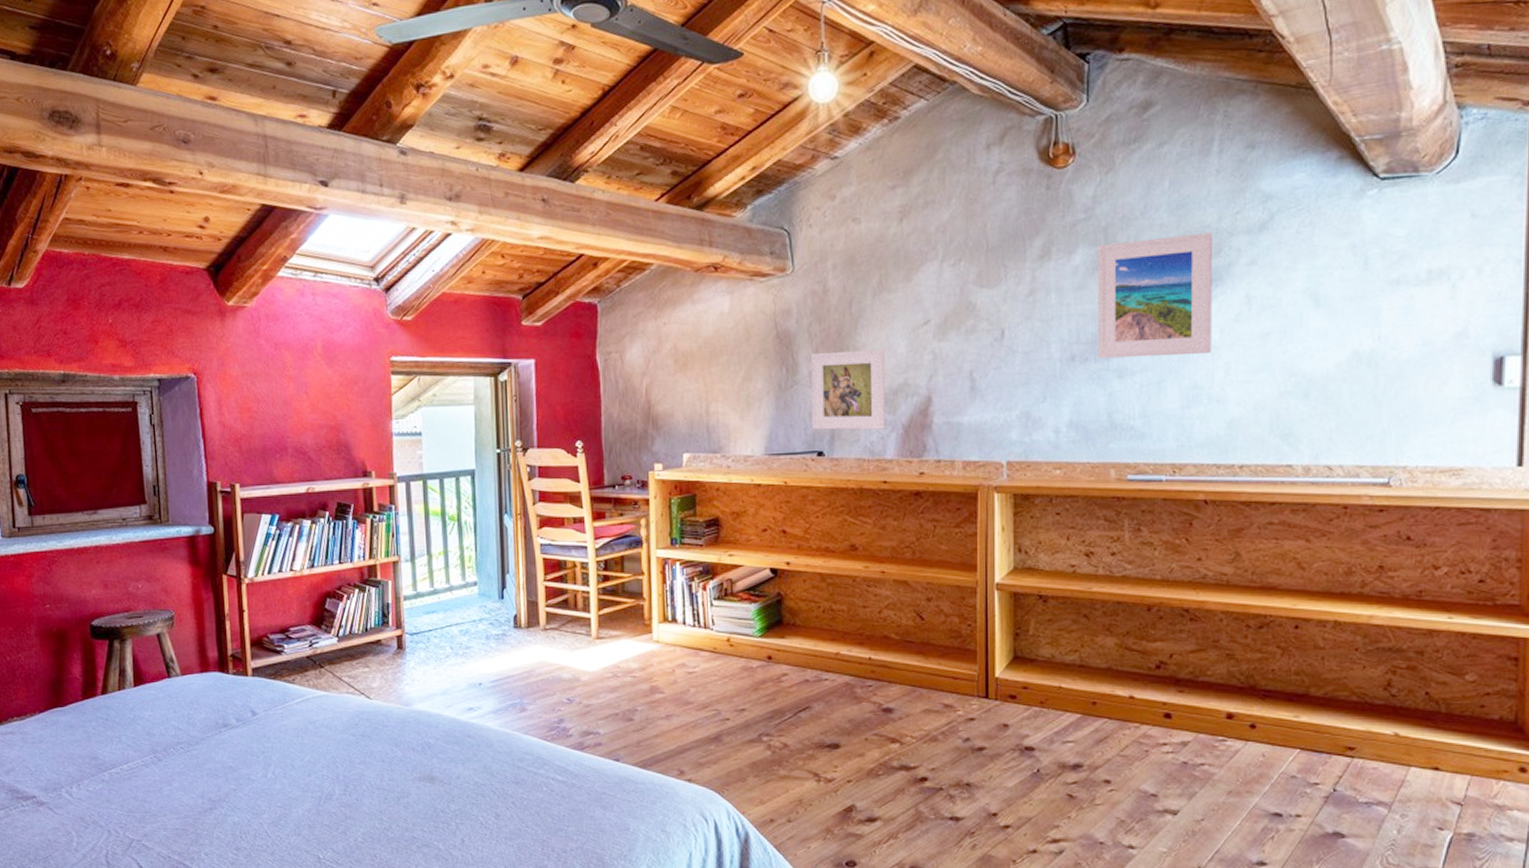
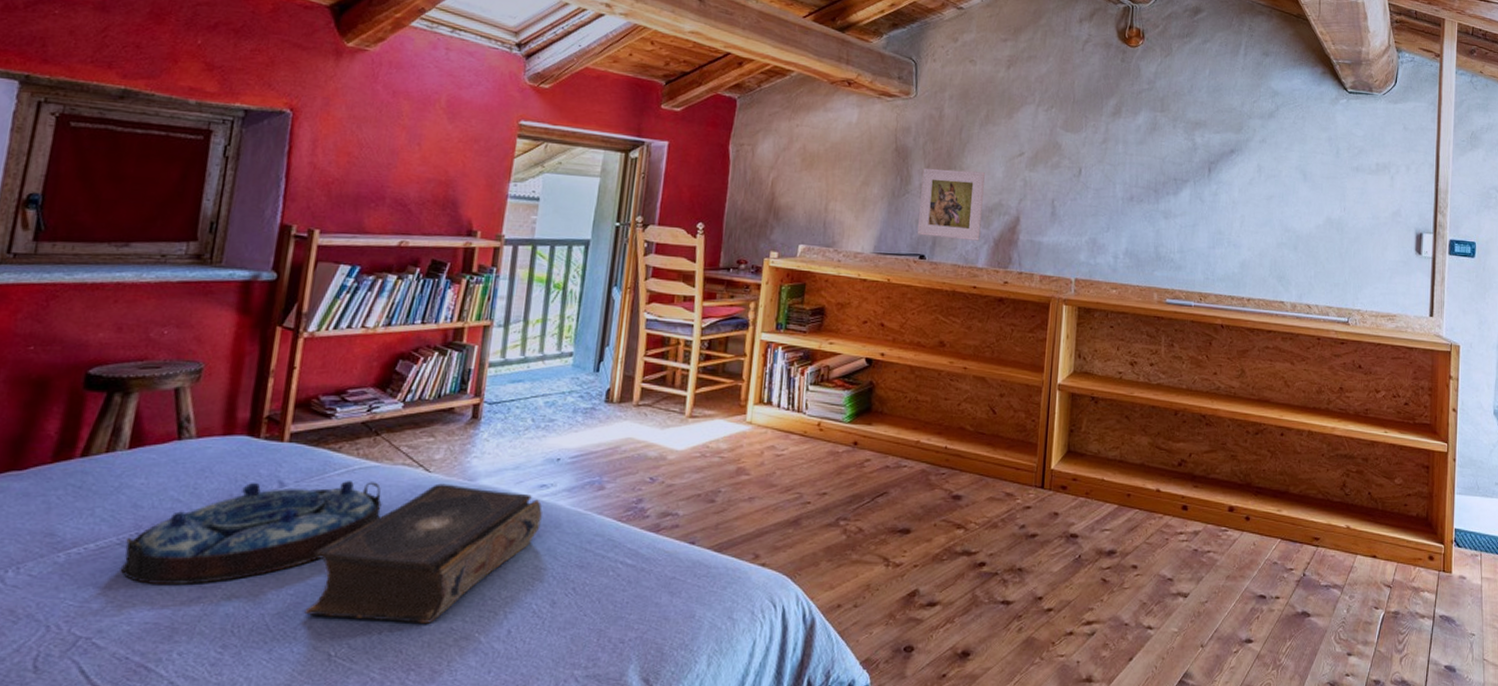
serving tray: none [148,709,337,799] -> present [121,481,382,586]
book: none [291,709,474,832] -> present [304,483,542,623]
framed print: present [1098,232,1212,359] -> none [1150,111,1237,207]

